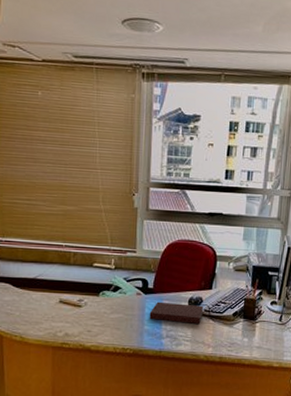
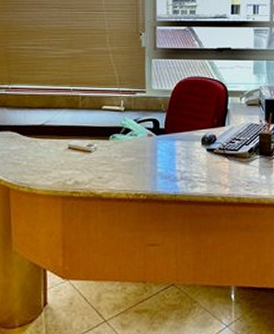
notebook: present [149,301,204,324] -> none [162,142,218,164]

